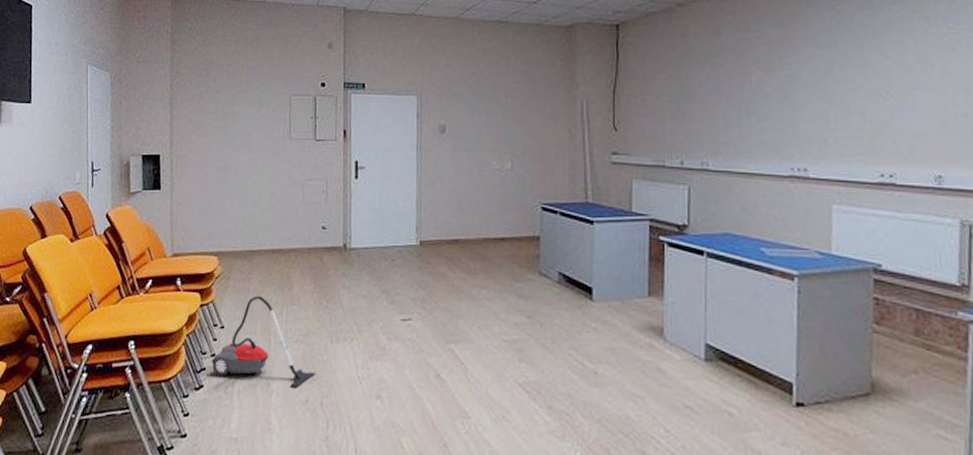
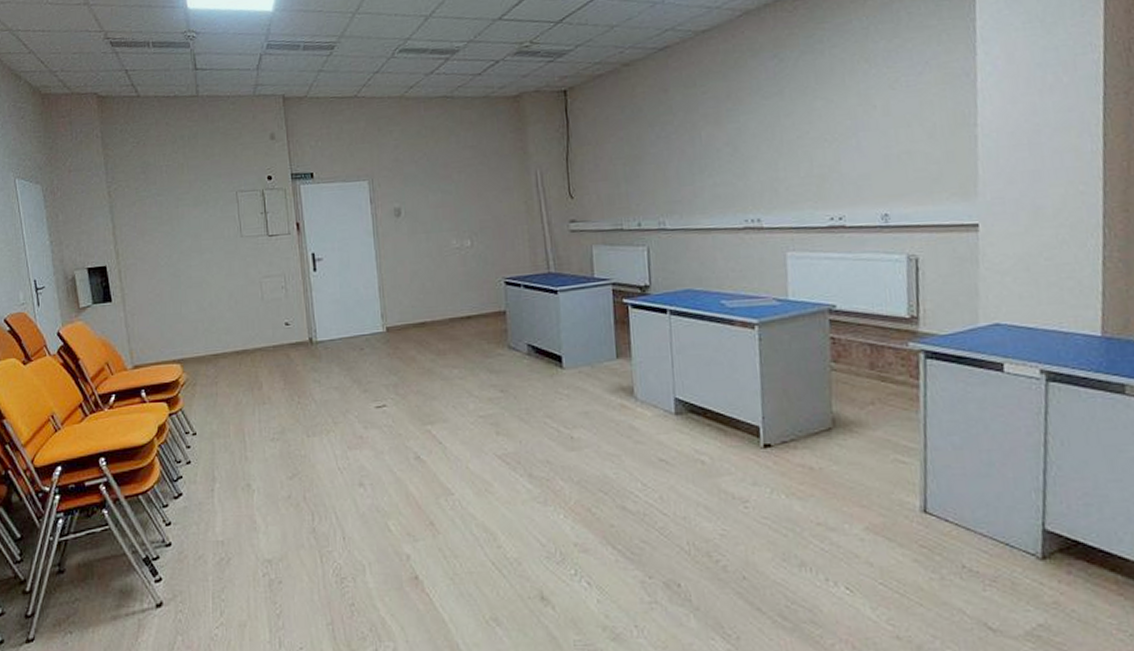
vacuum cleaner: present [212,295,316,388] -> none [188,398,295,486]

